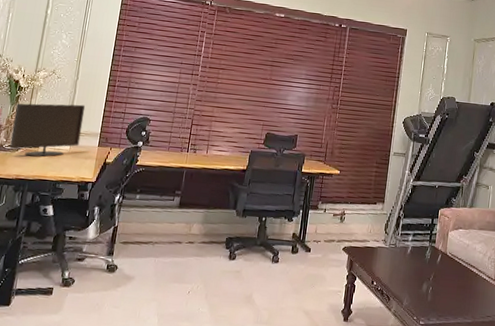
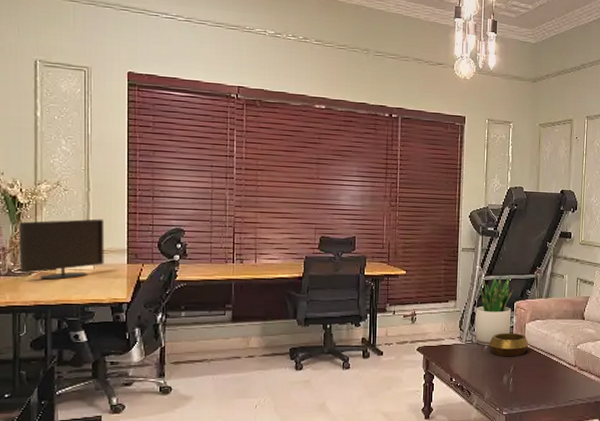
planter: none [399,180,440,252] -> present [475,274,514,346]
decorative bowl: none [412,239,451,265] -> present [489,333,529,357]

